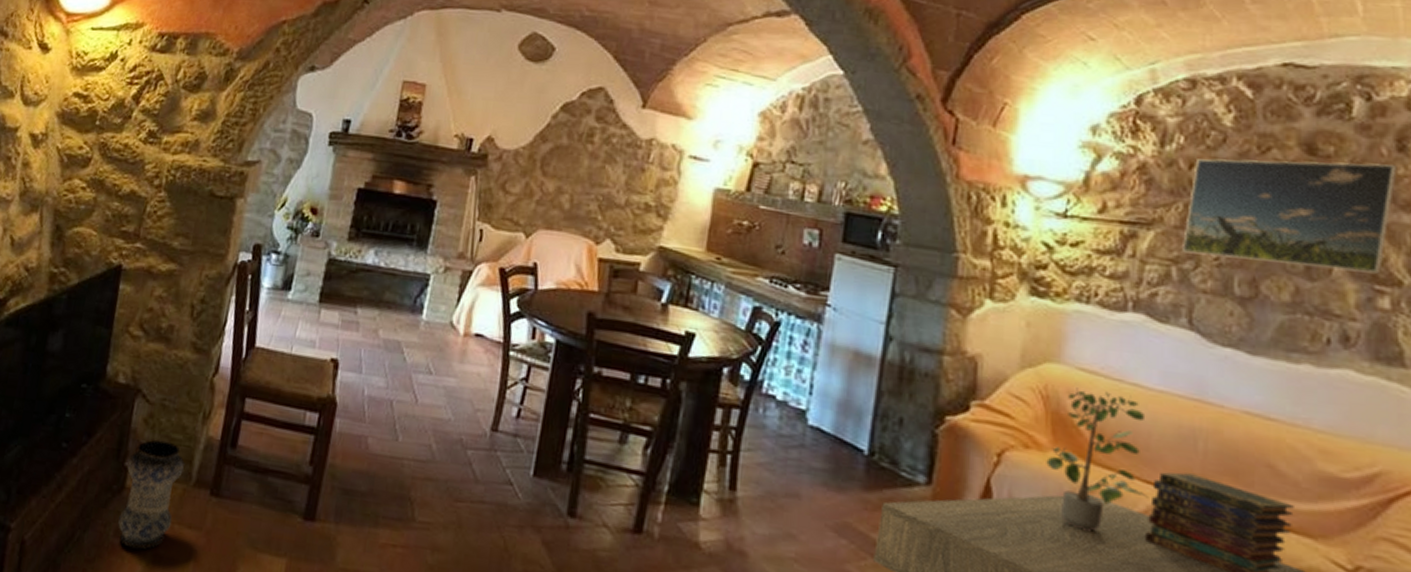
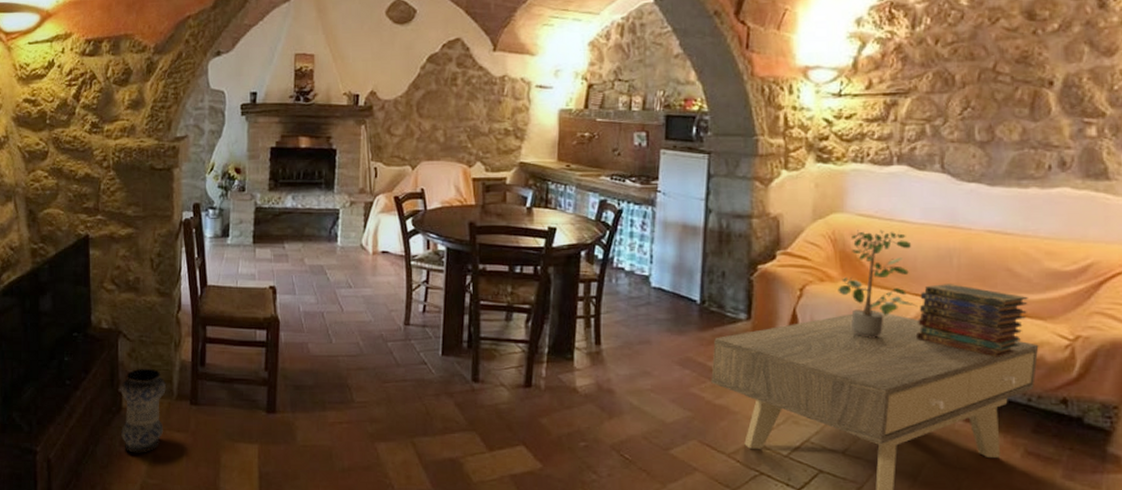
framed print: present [1183,159,1397,274] -> none [933,20,1099,112]

